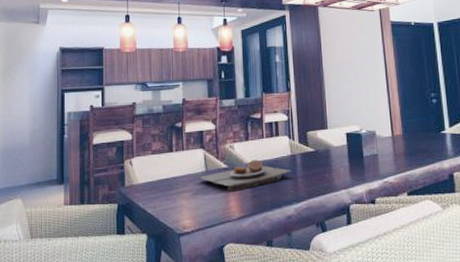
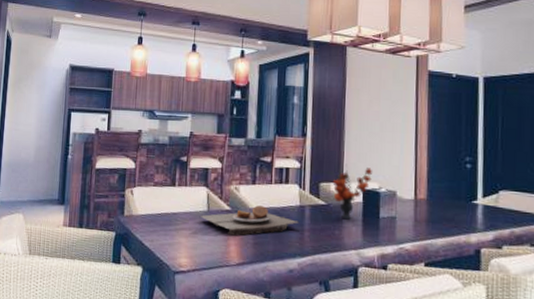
bouquet: none [318,111,353,163] -> present [332,163,372,220]

